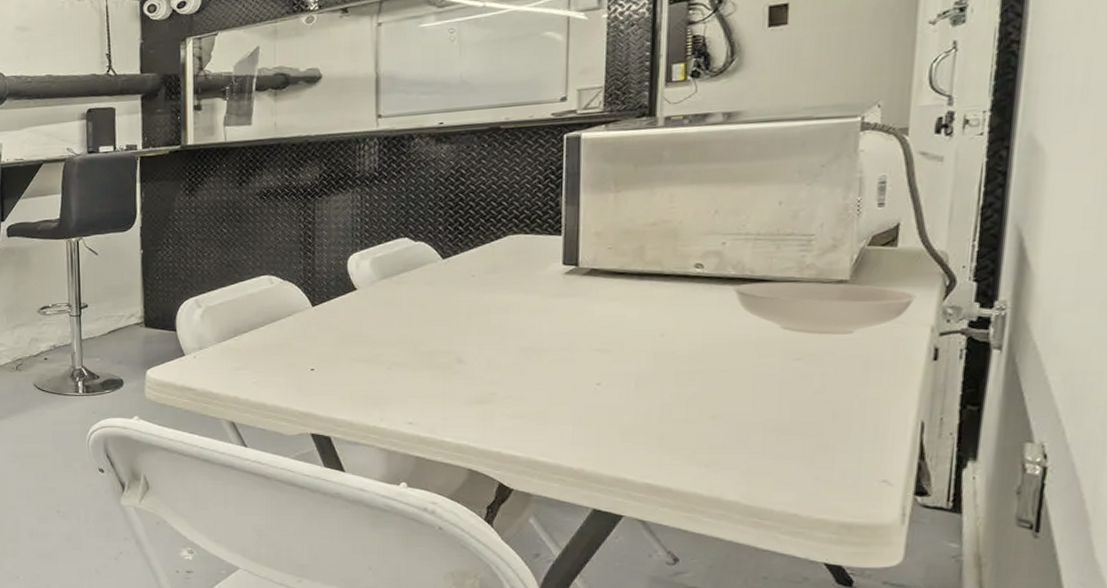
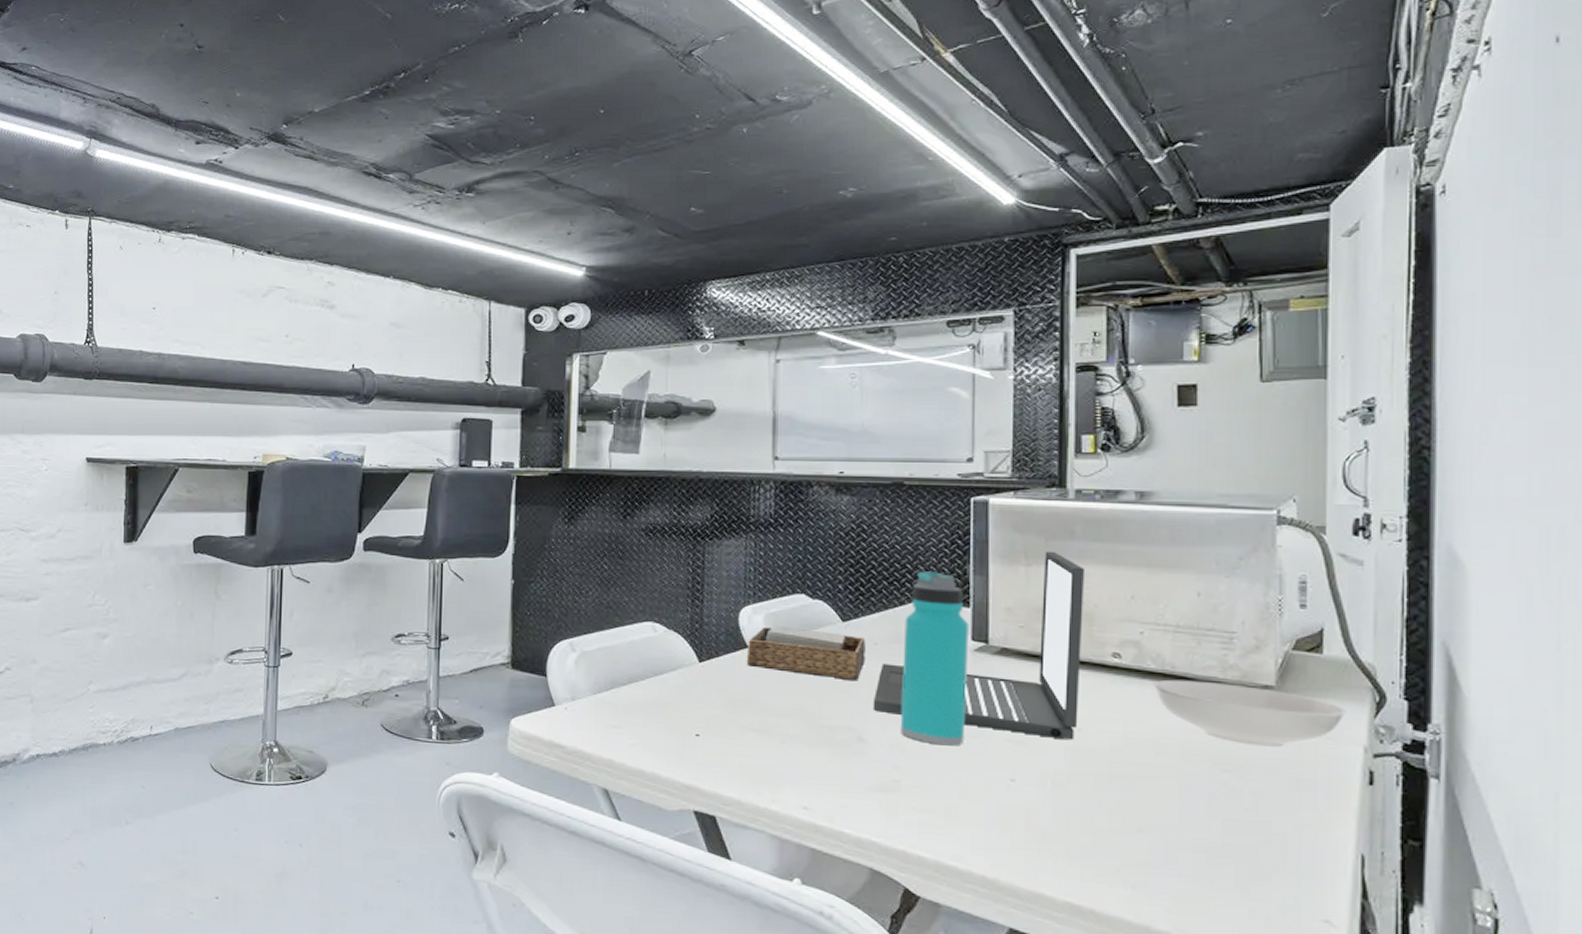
napkin holder: none [355,267,464,310] -> present [746,625,866,680]
laptop: none [471,176,672,345] -> present [872,551,1086,741]
water bottle: none [495,206,561,360] -> present [900,571,969,746]

